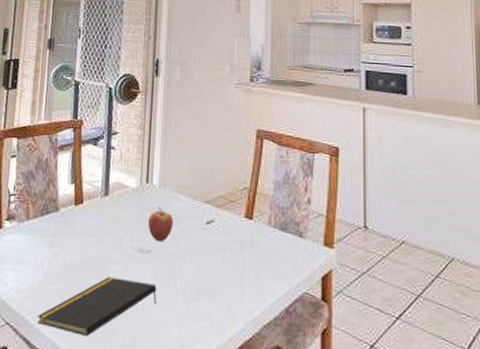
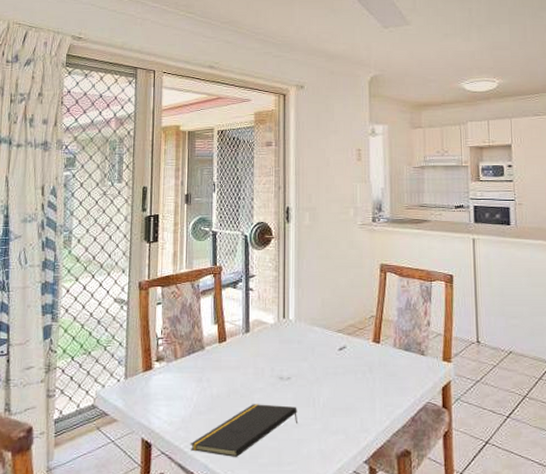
fruit: present [148,207,174,242] -> none [287,338,309,370]

